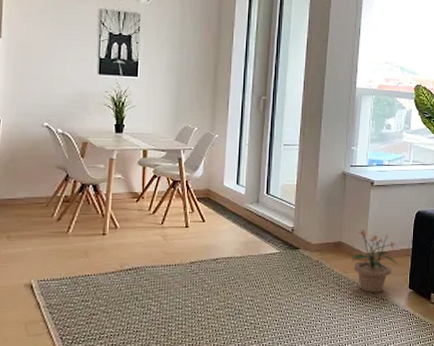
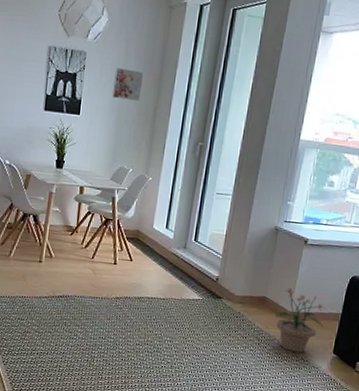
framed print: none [171,28,202,60] -> present [112,67,144,101]

